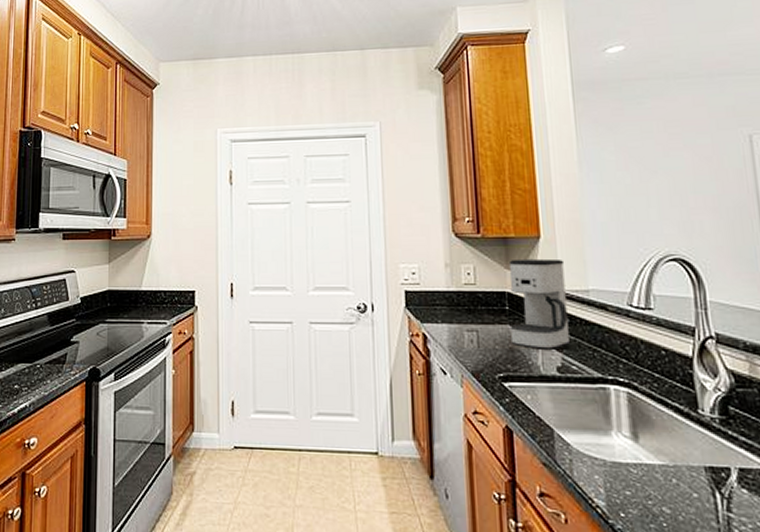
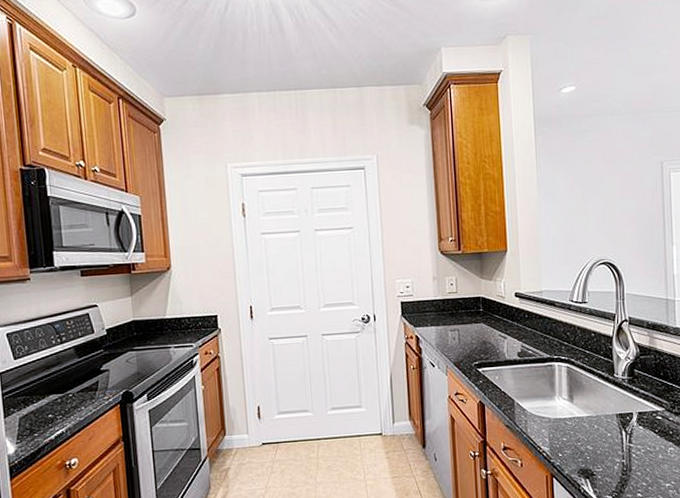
coffee maker: present [508,258,570,349] -> none [483,268,527,340]

